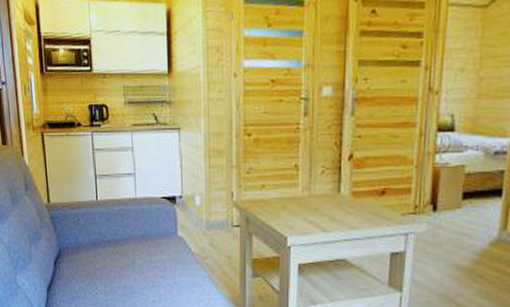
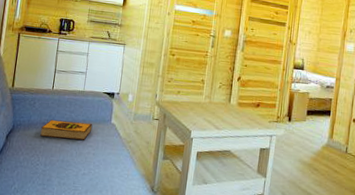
hardback book: none [91,238,155,261] -> present [39,119,93,140]

